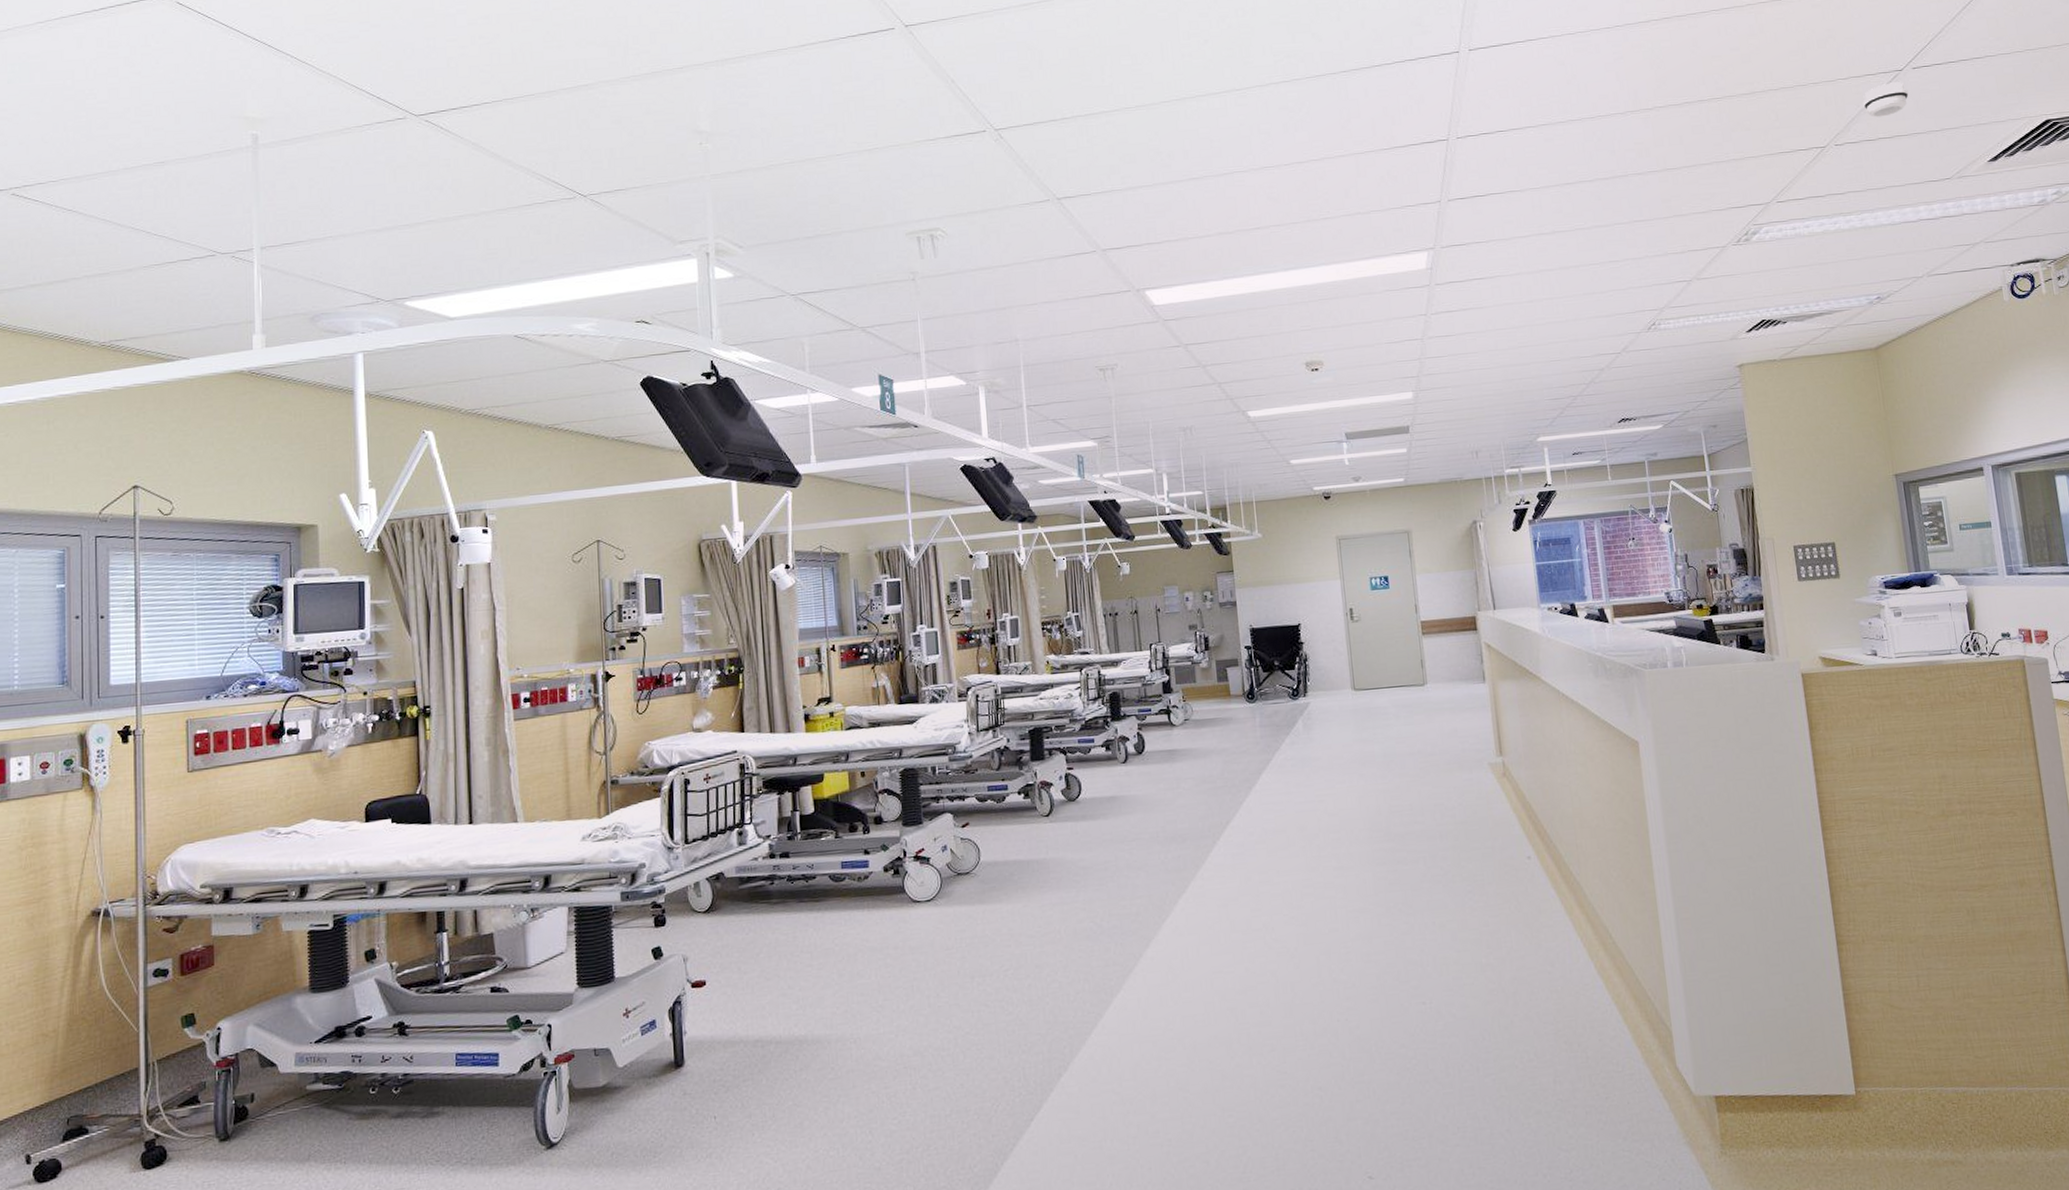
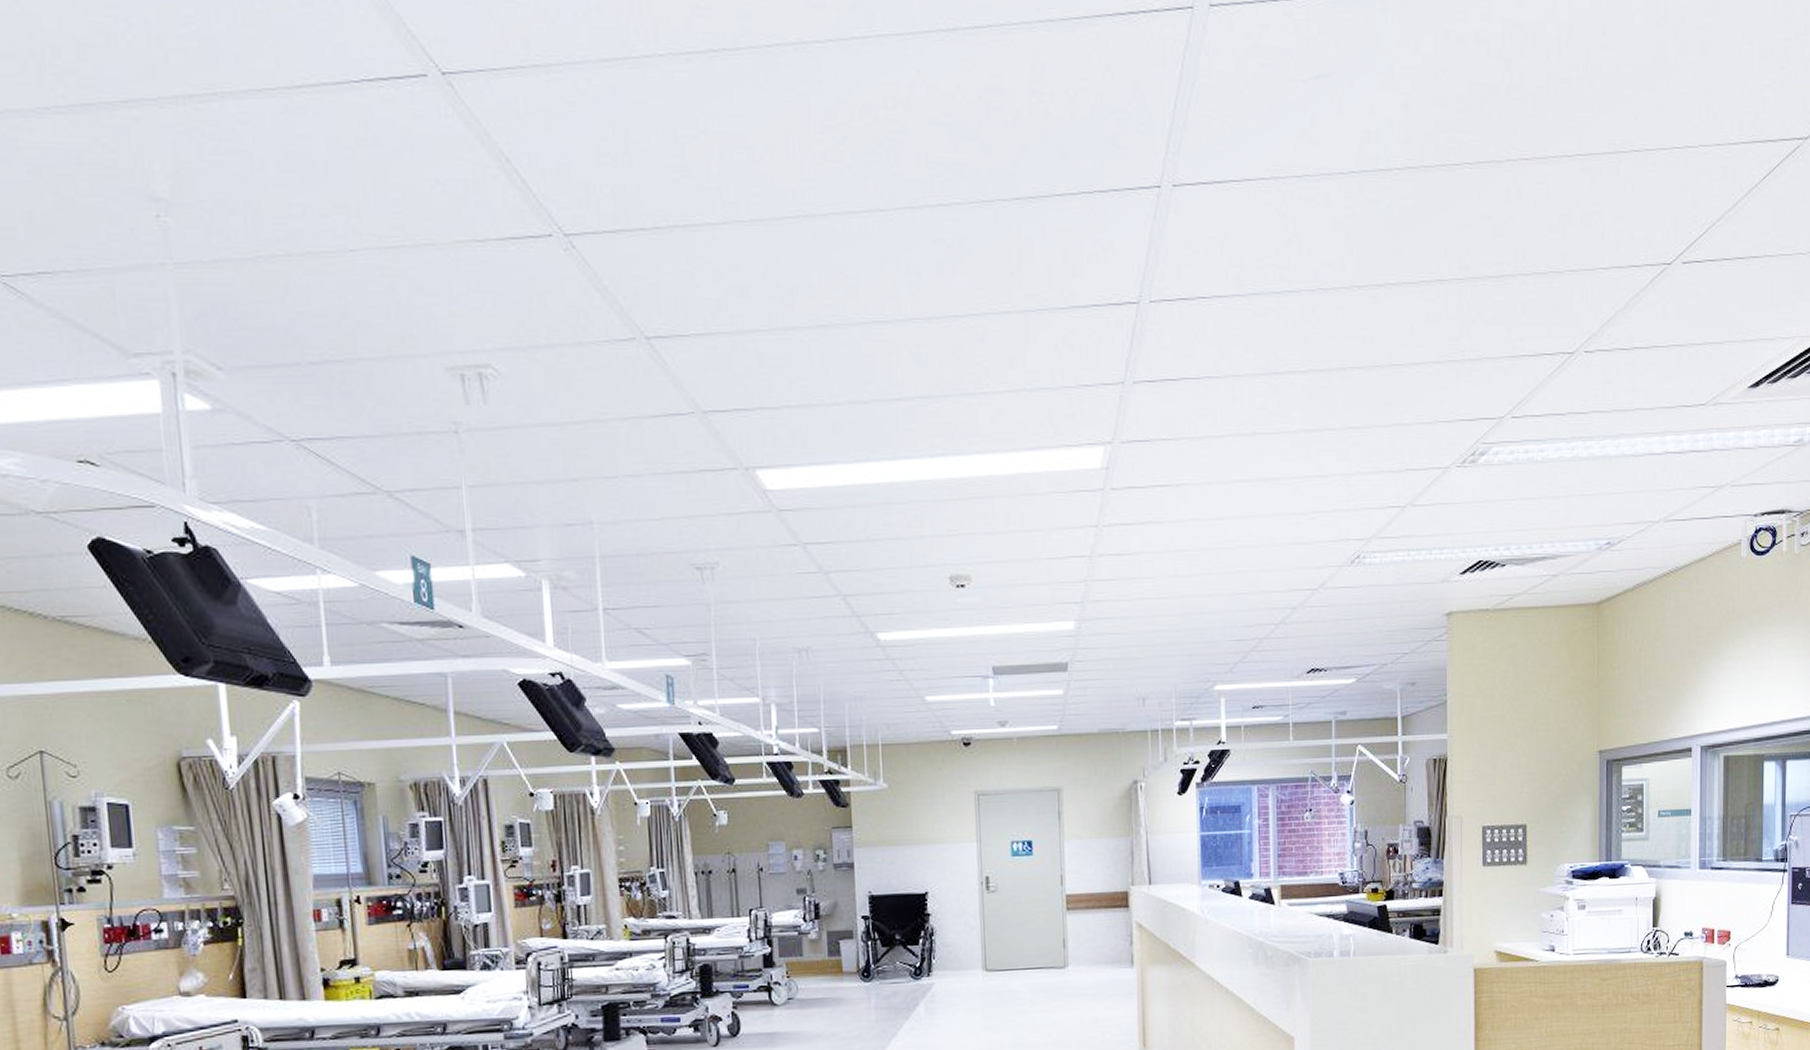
smoke detector: present [1863,82,1909,118] -> none [1622,278,1674,321]

